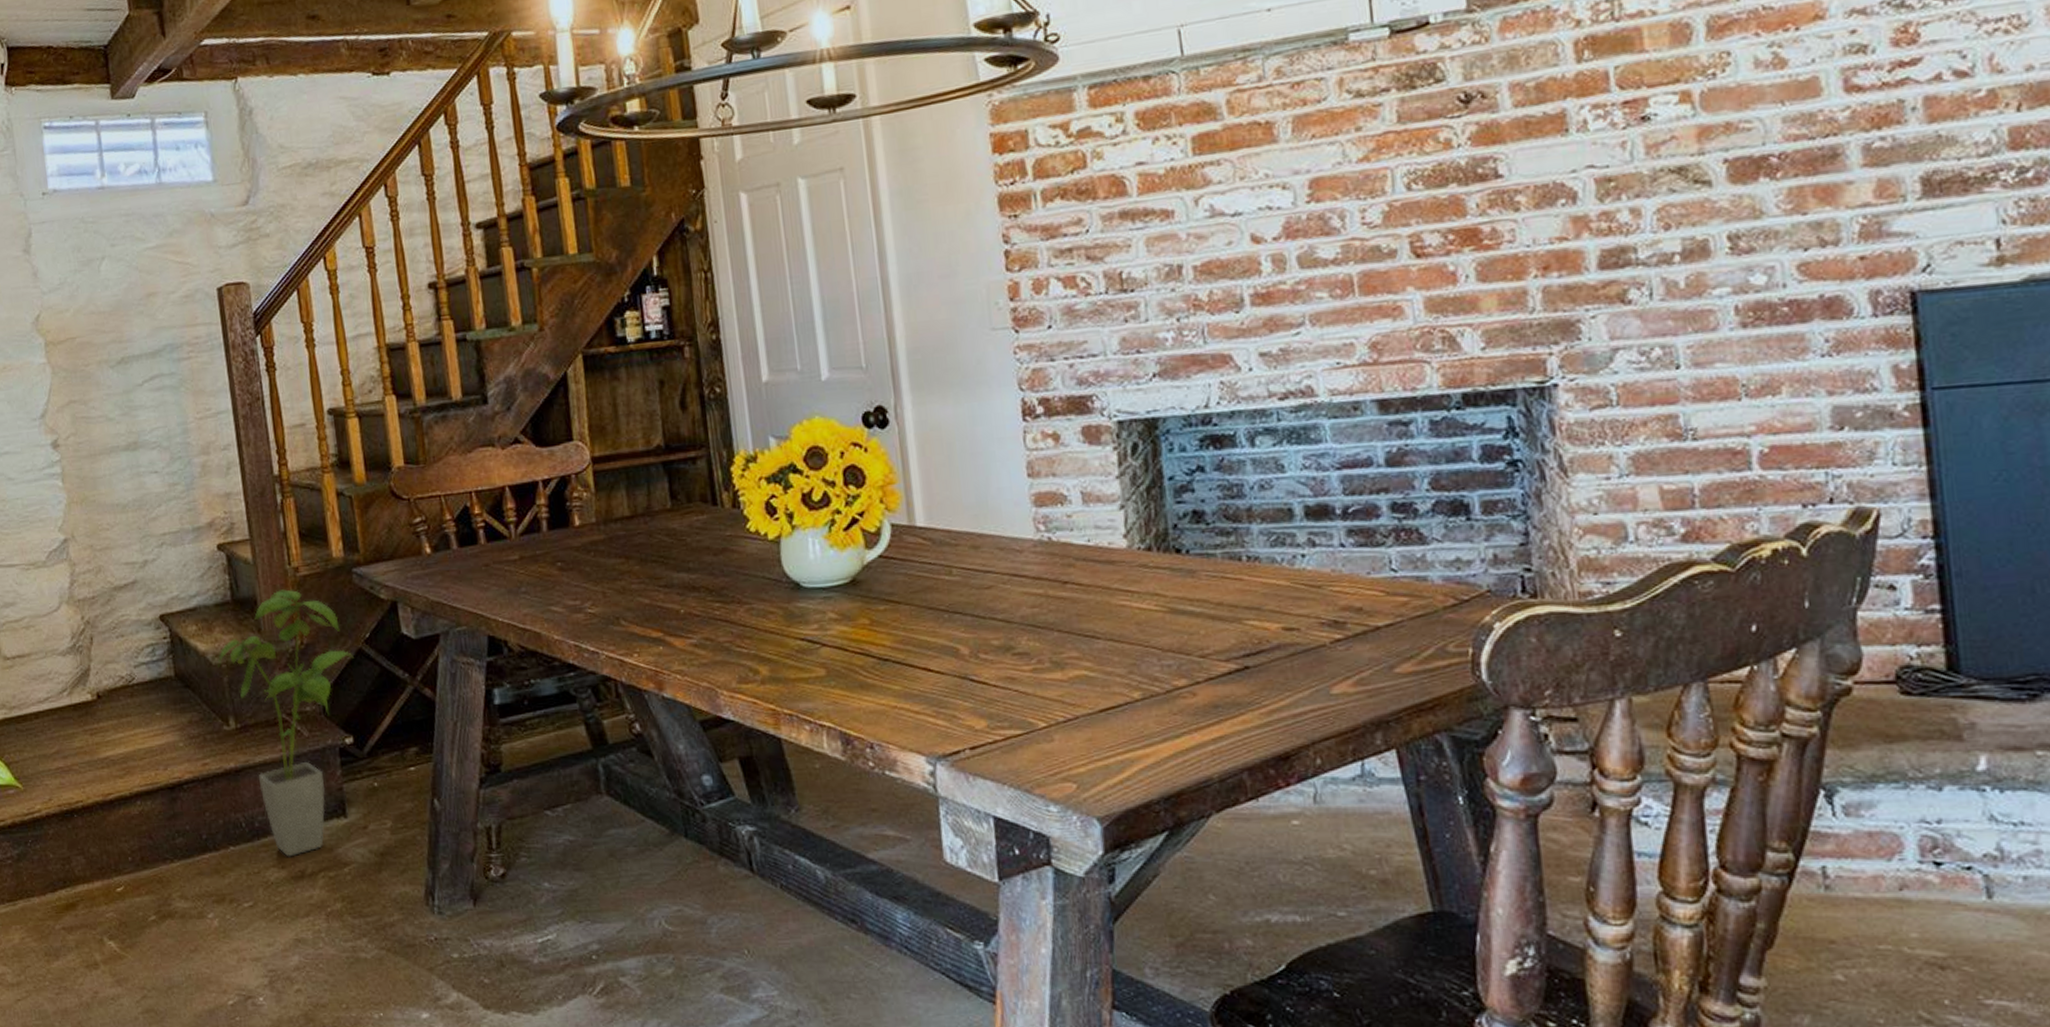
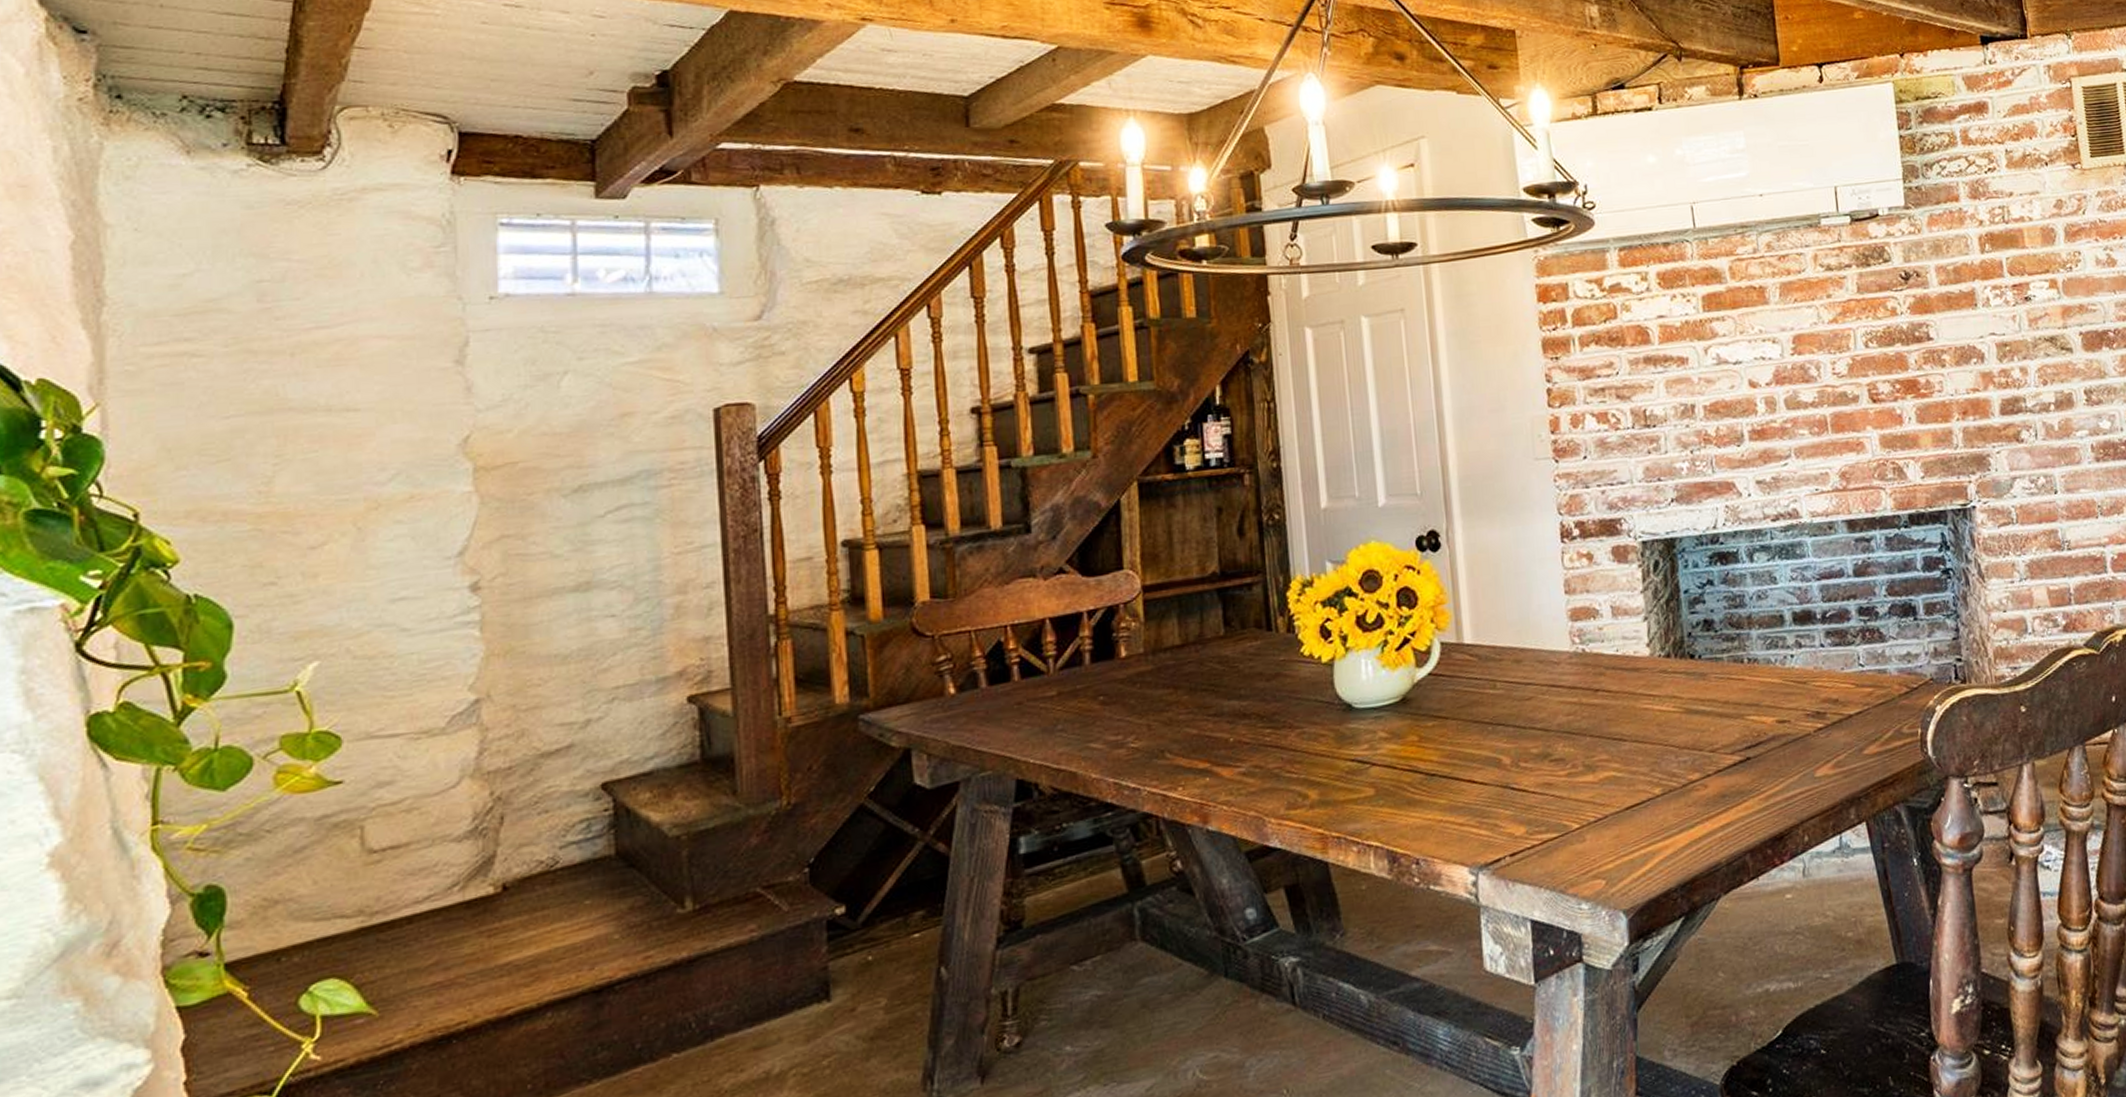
house plant: present [217,589,354,857] -> none [675,742,853,1057]

